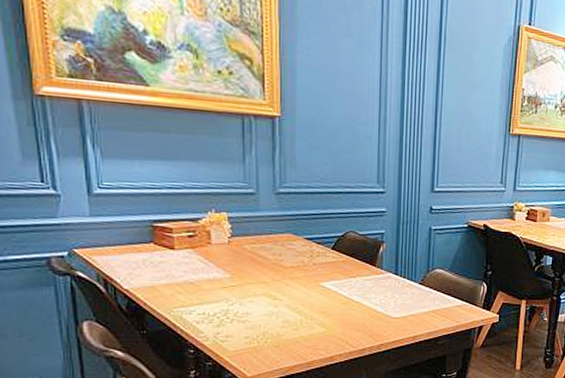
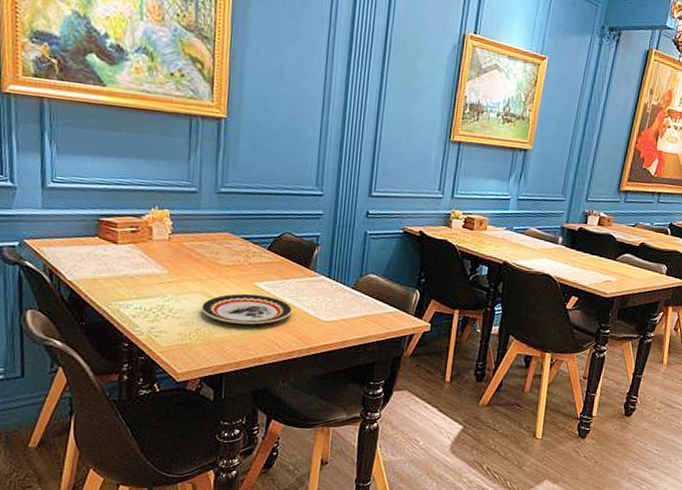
plate: none [267,294,361,325] -> present [201,293,293,325]

